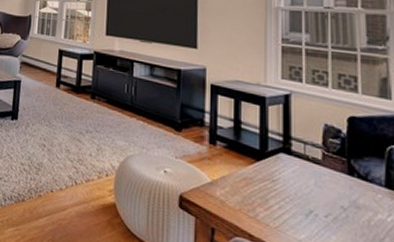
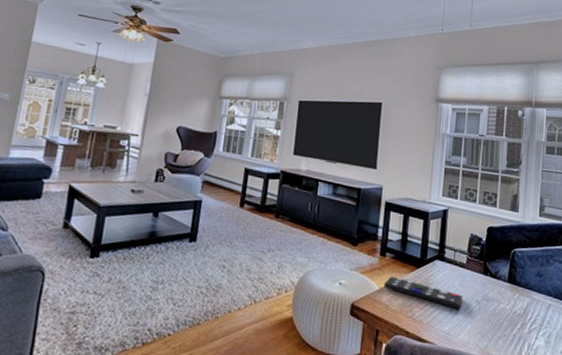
remote control: none [217,168,322,215] -> present [384,276,463,309]

